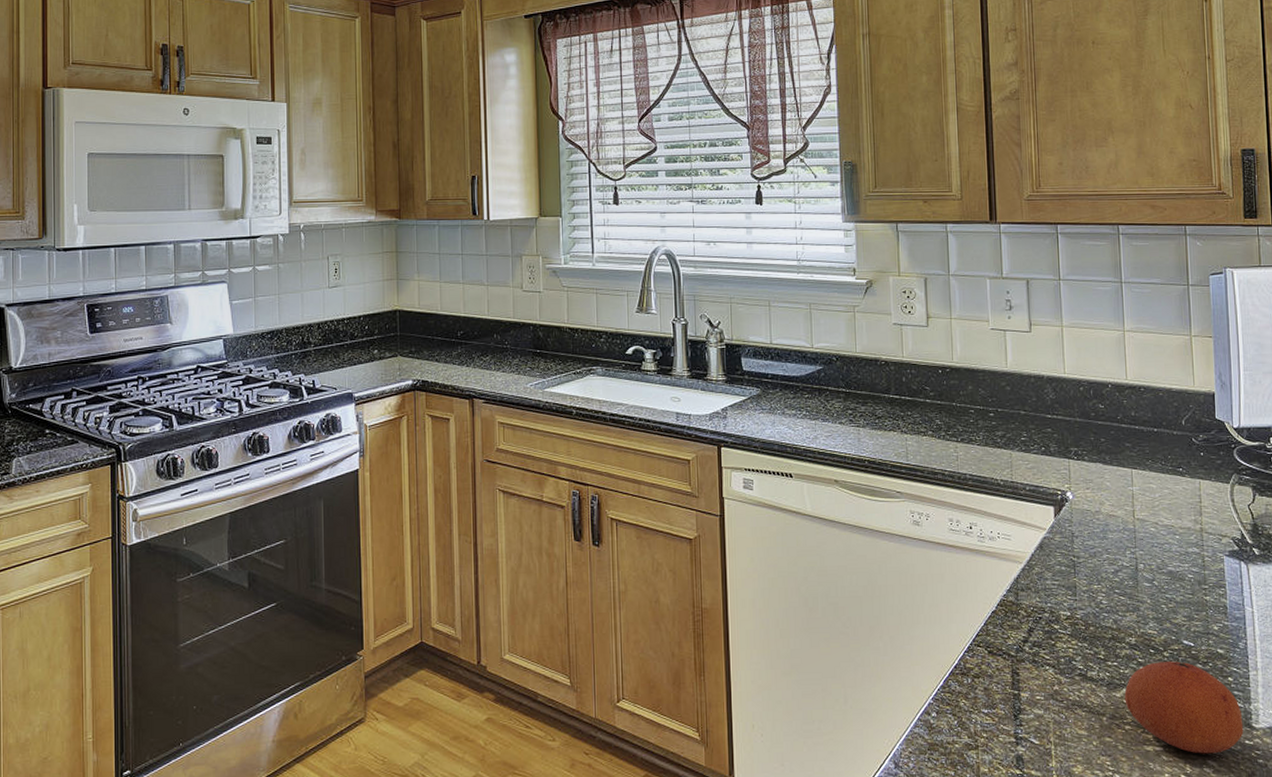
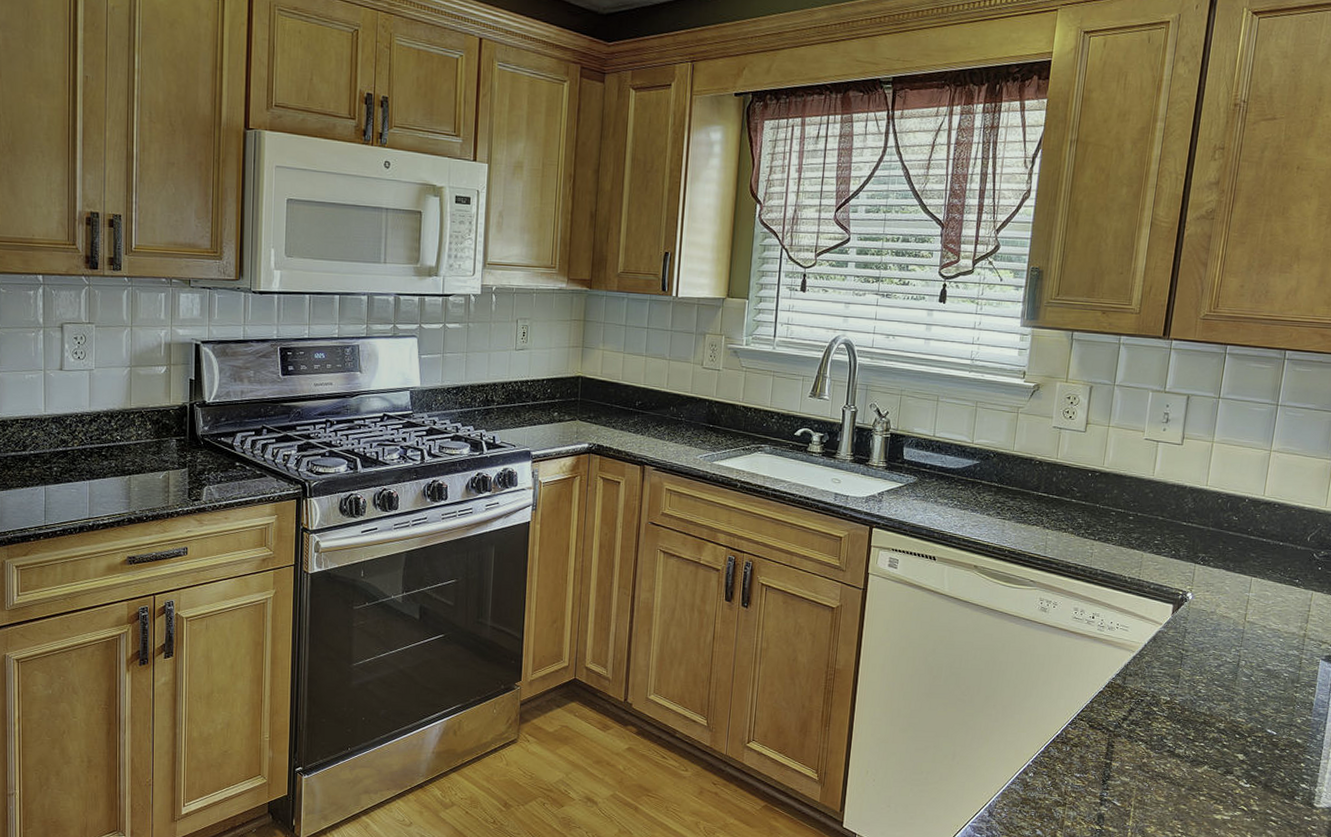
fruit: present [1124,661,1244,754] -> none [1204,745,1307,826]

